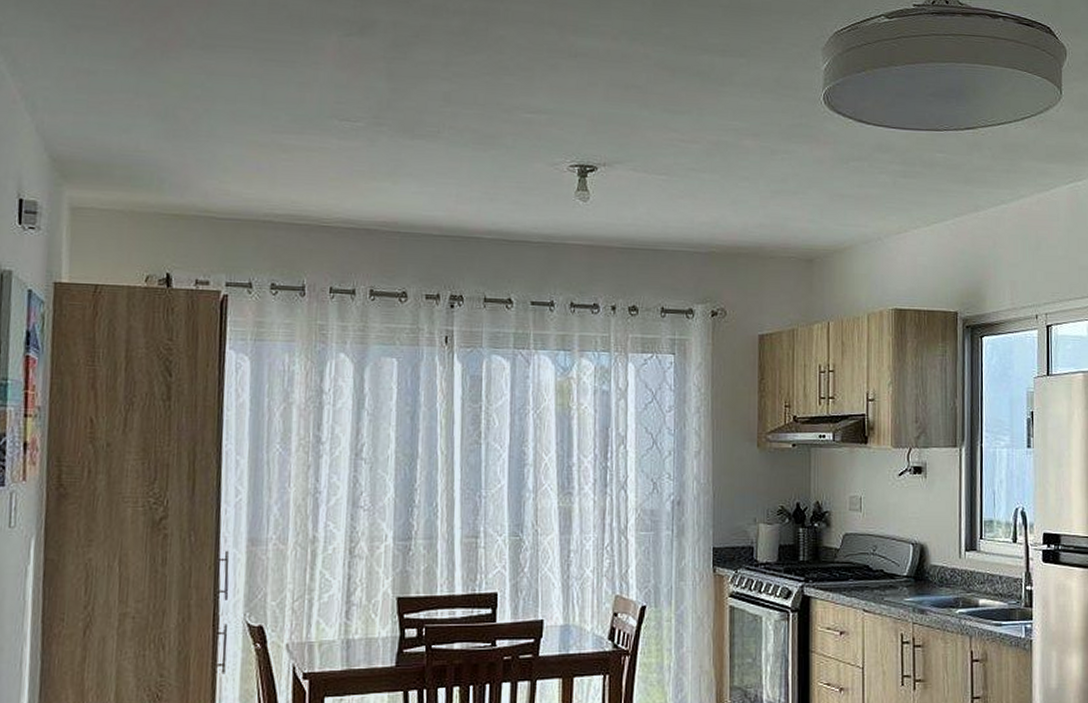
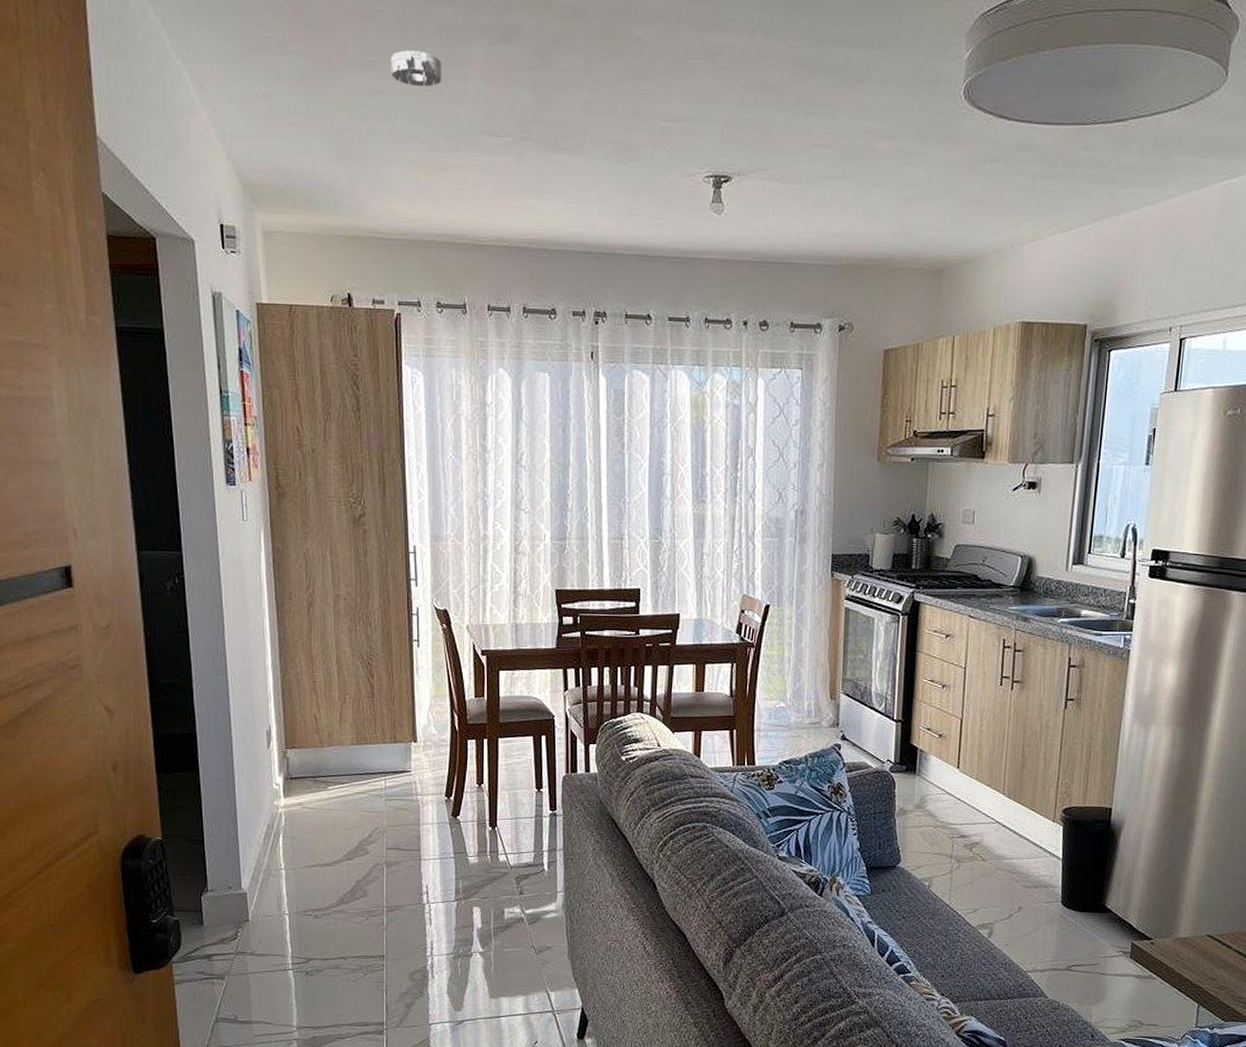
smoke detector: none [234,36,291,72] -> present [391,50,442,87]

